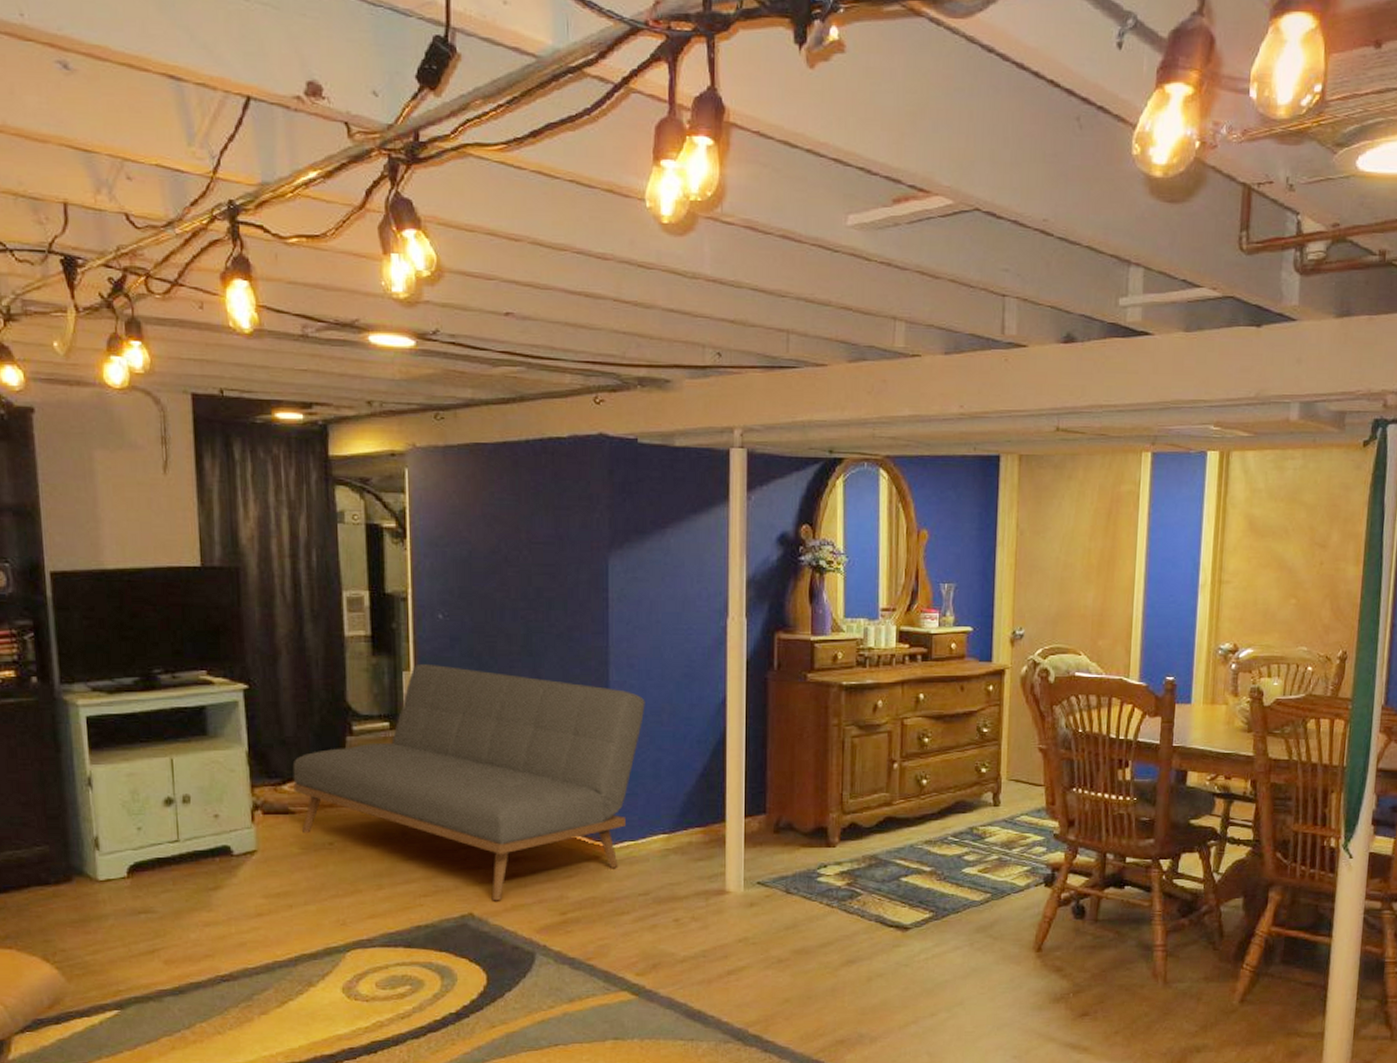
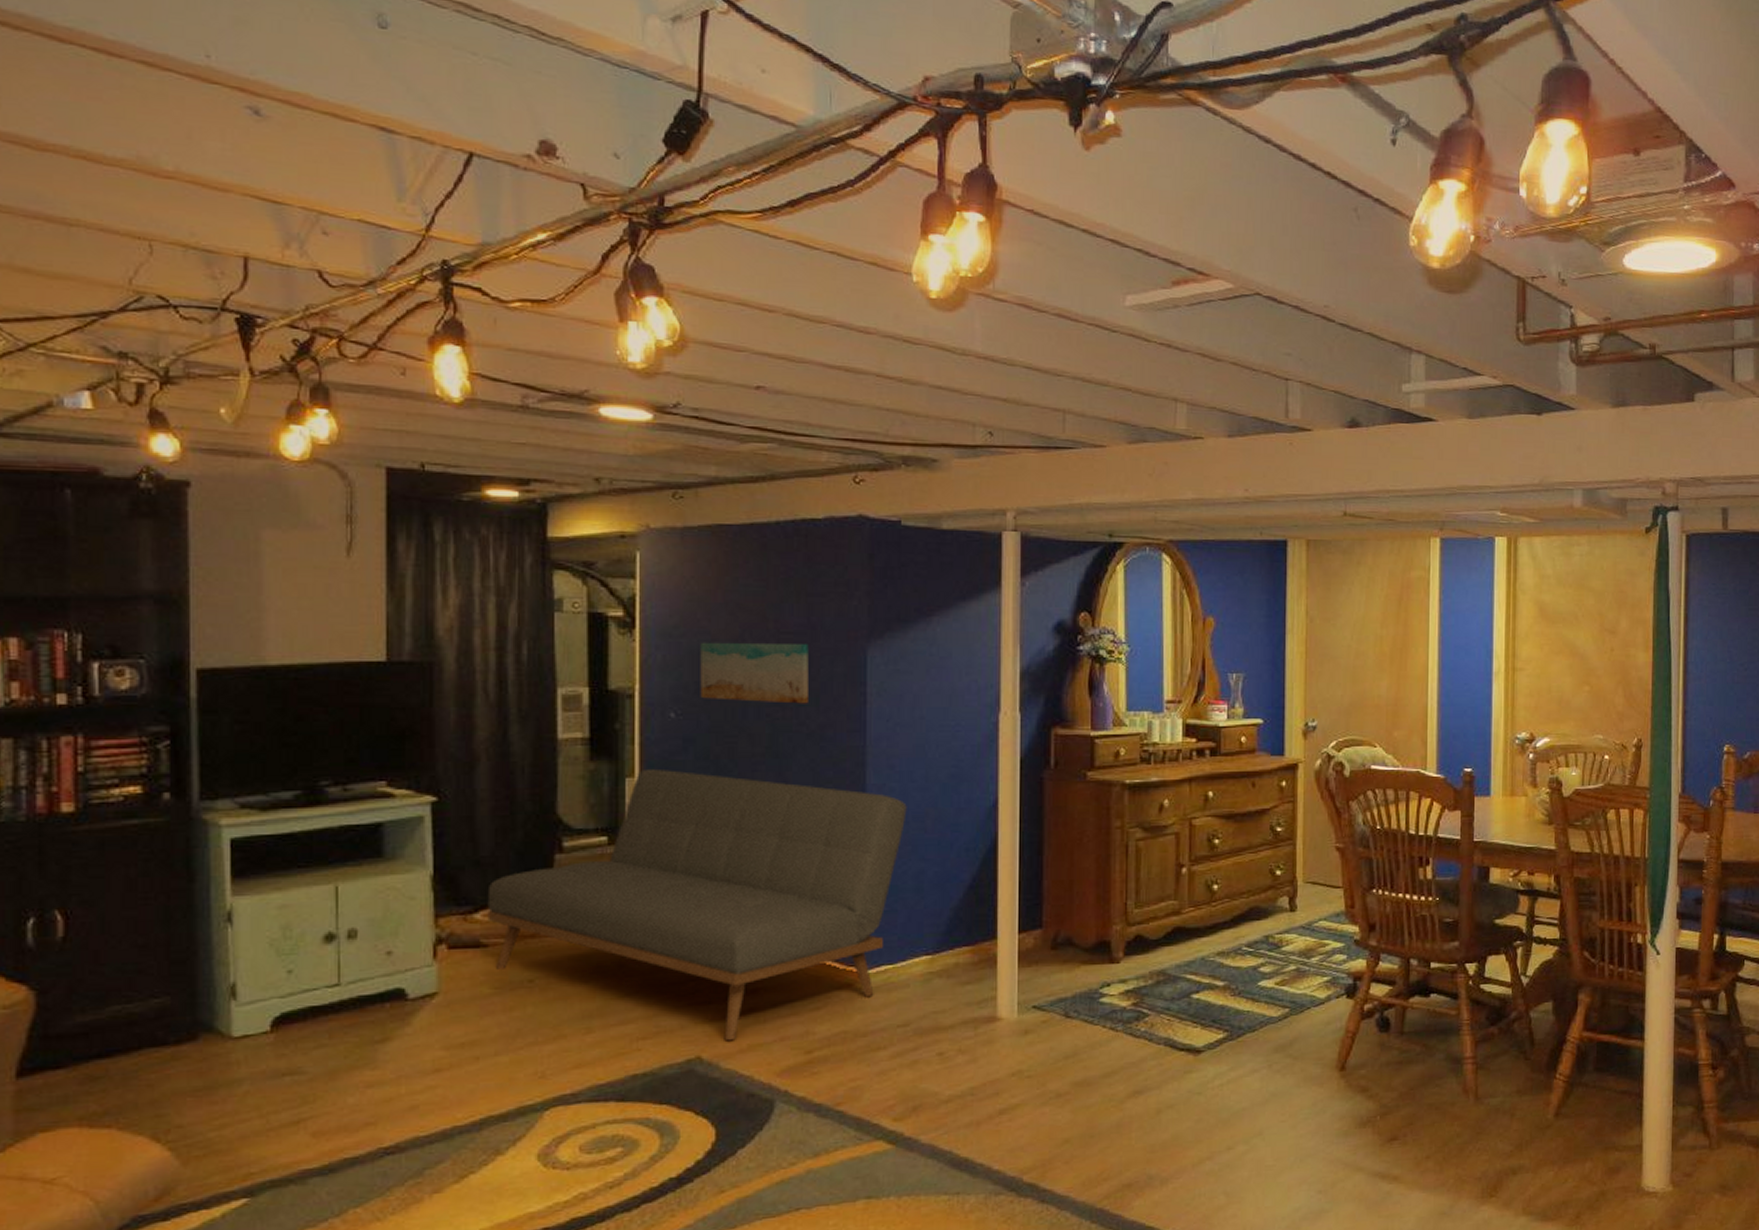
wall art: none [463,551,557,608] -> present [700,642,809,704]

